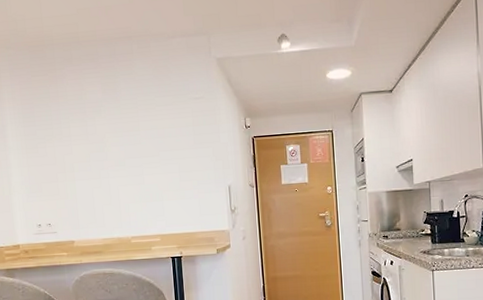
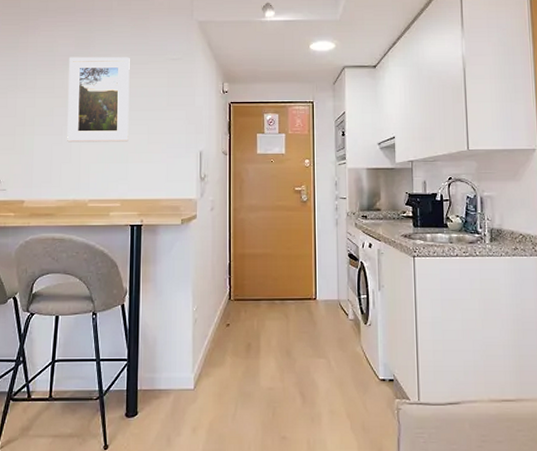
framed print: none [98,99,162,185] -> present [67,56,130,143]

